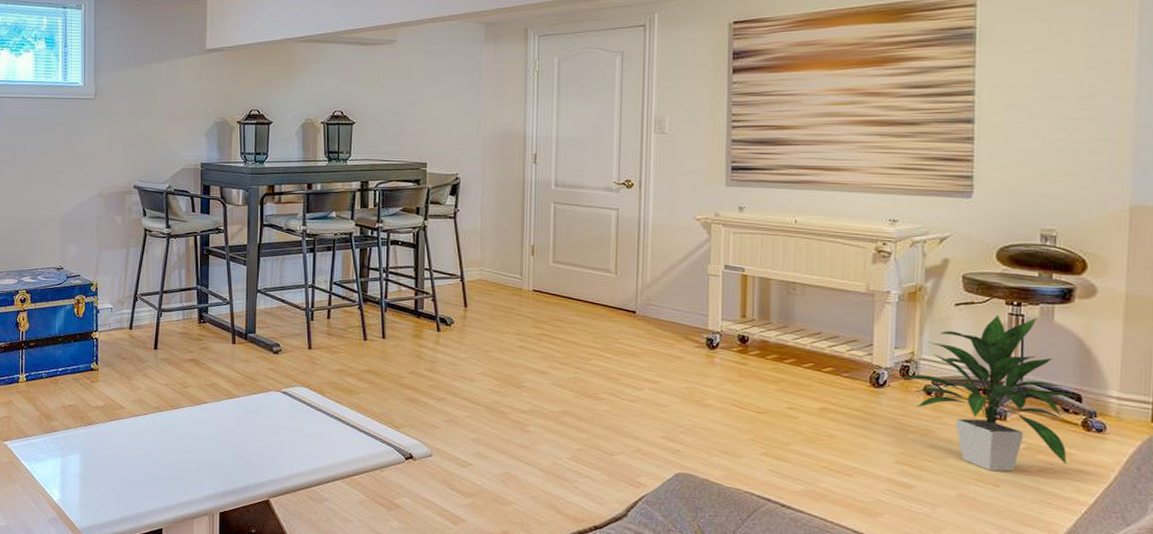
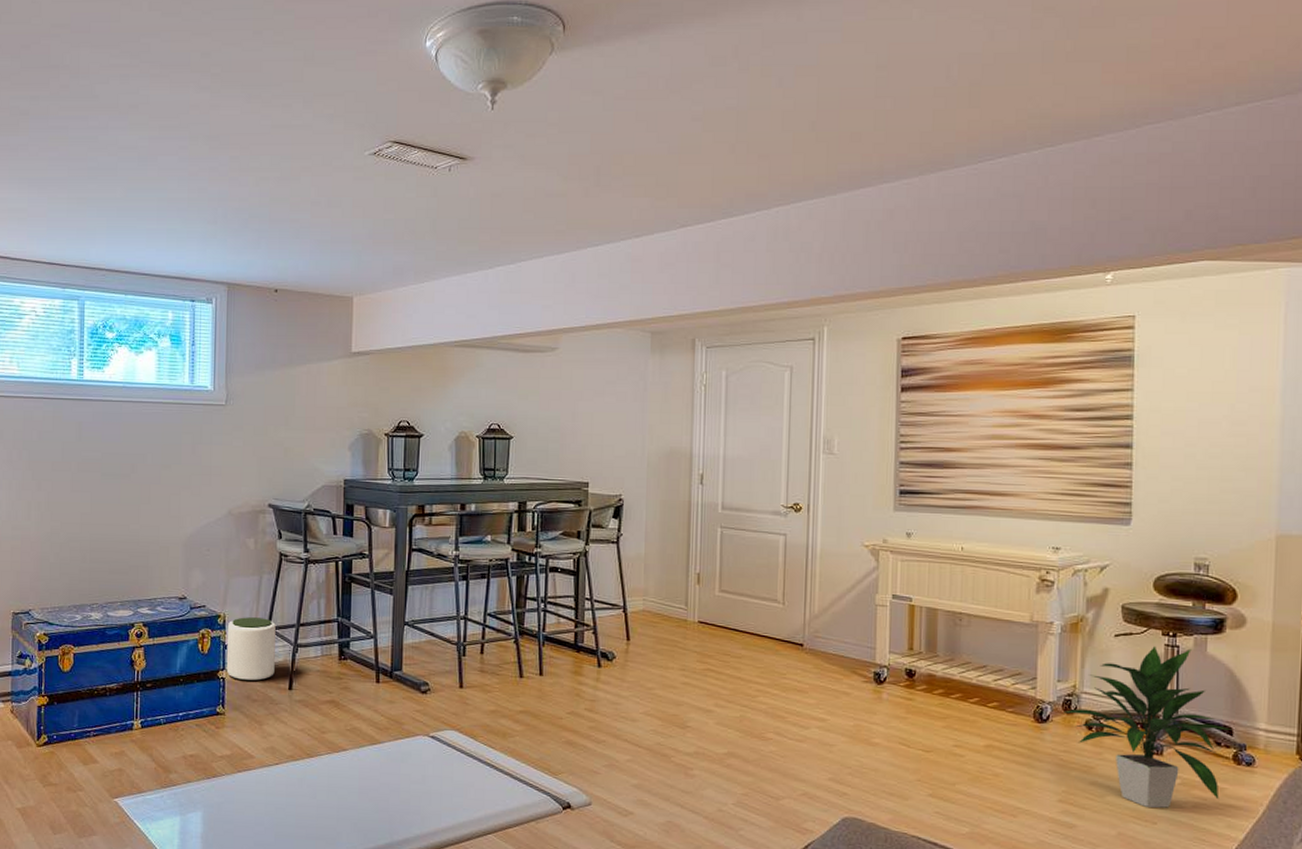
plant pot: none [99,285,142,342] -> present [226,617,276,682]

